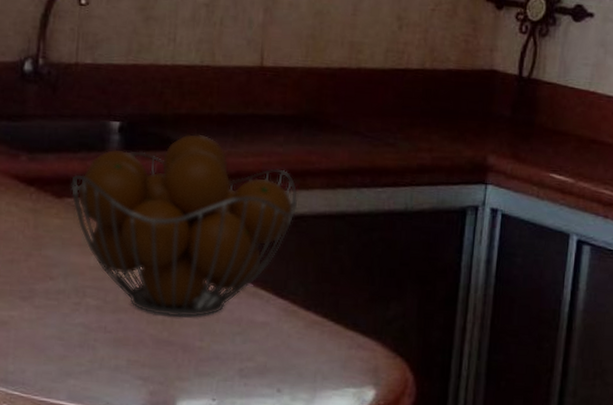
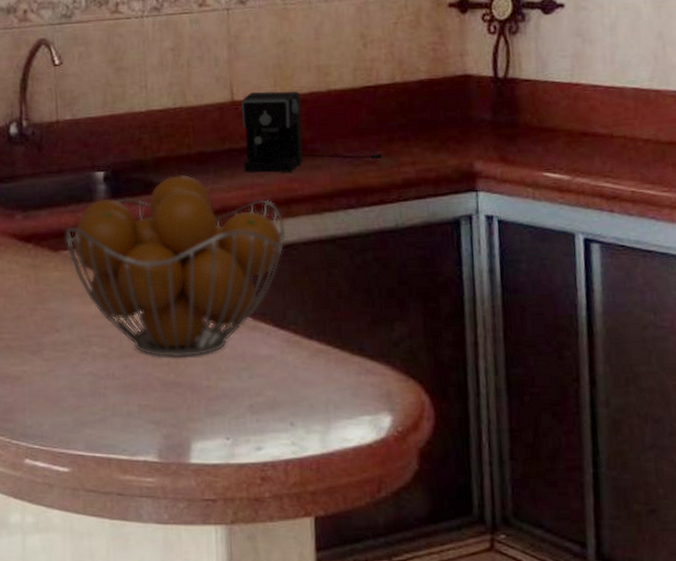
coffee maker: none [264,59,402,145] -> present [241,91,382,173]

